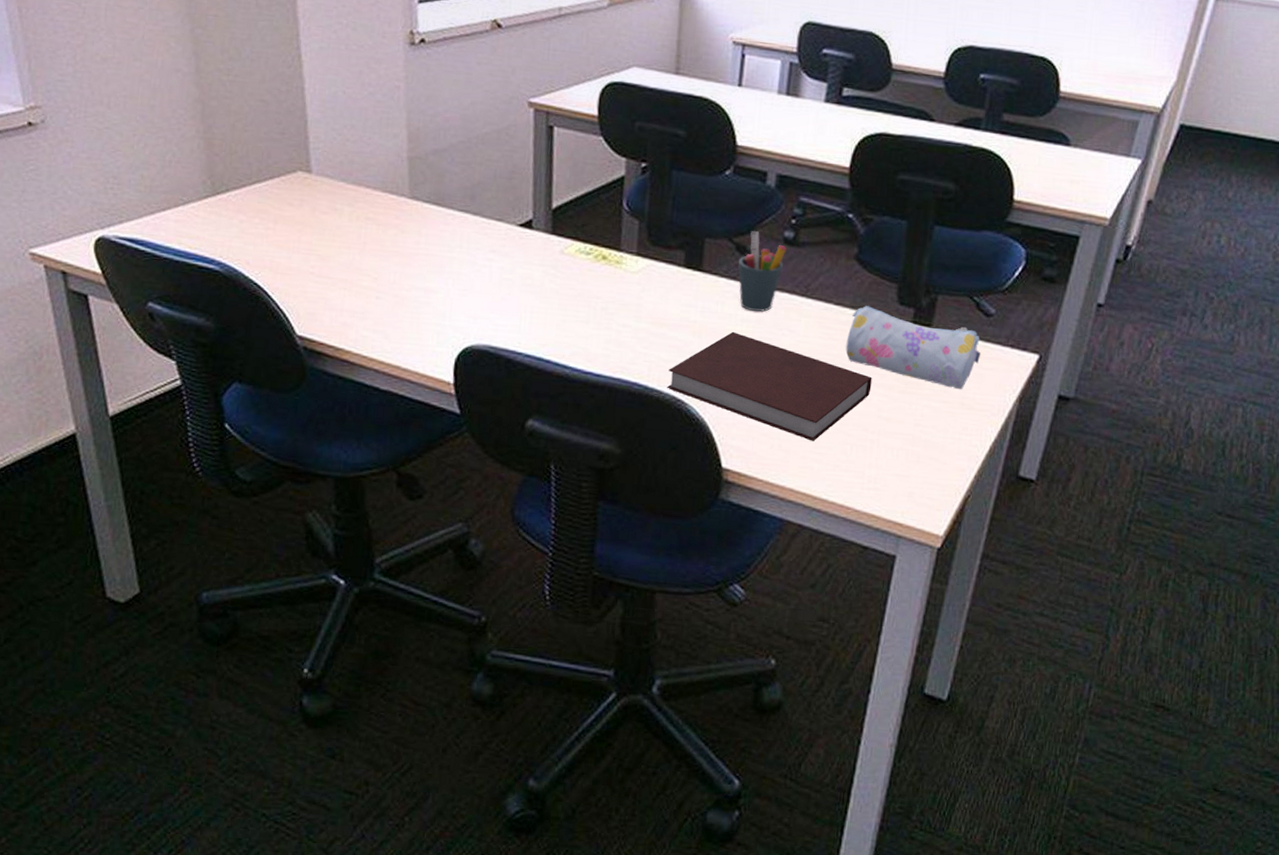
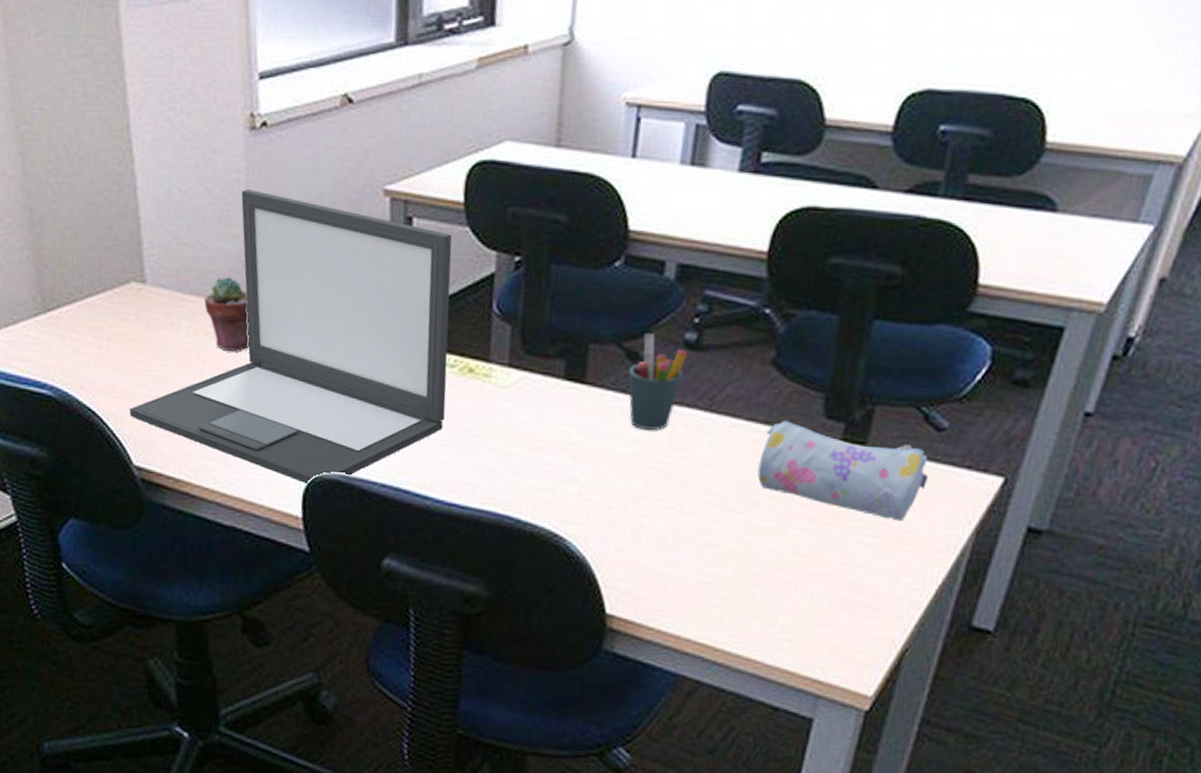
laptop: none [293,95,588,354] -> present [129,189,452,485]
potted succulent: none [365,170,407,236] -> present [204,277,250,352]
notebook: present [667,331,872,442] -> none [542,454,790,584]

